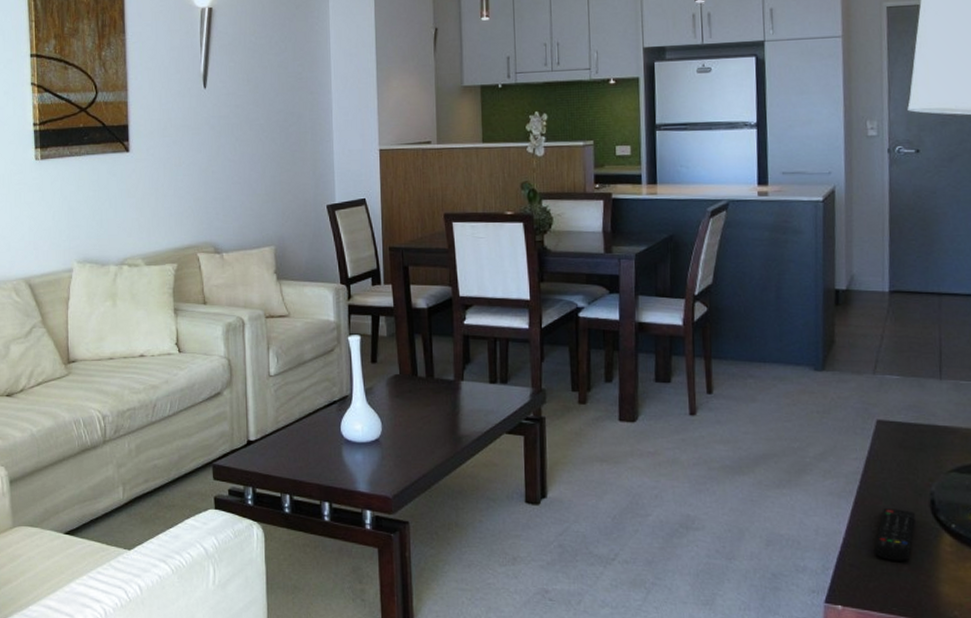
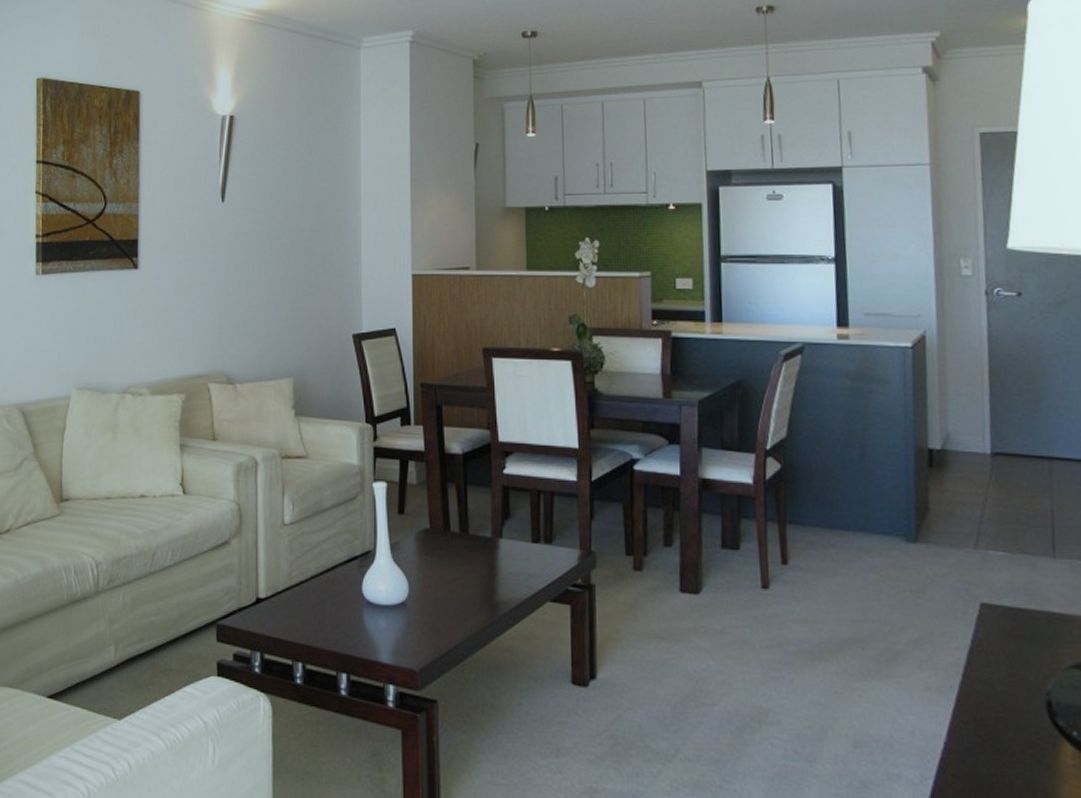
remote control: present [874,509,915,561] -> none [981,709,1029,774]

